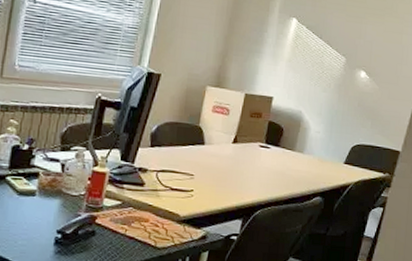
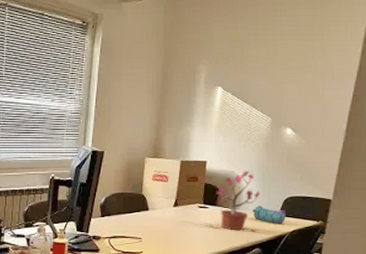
potted plant: none [268,111,327,179] -> present [208,170,260,232]
pencil case: none [317,149,353,174] -> present [252,204,287,225]

